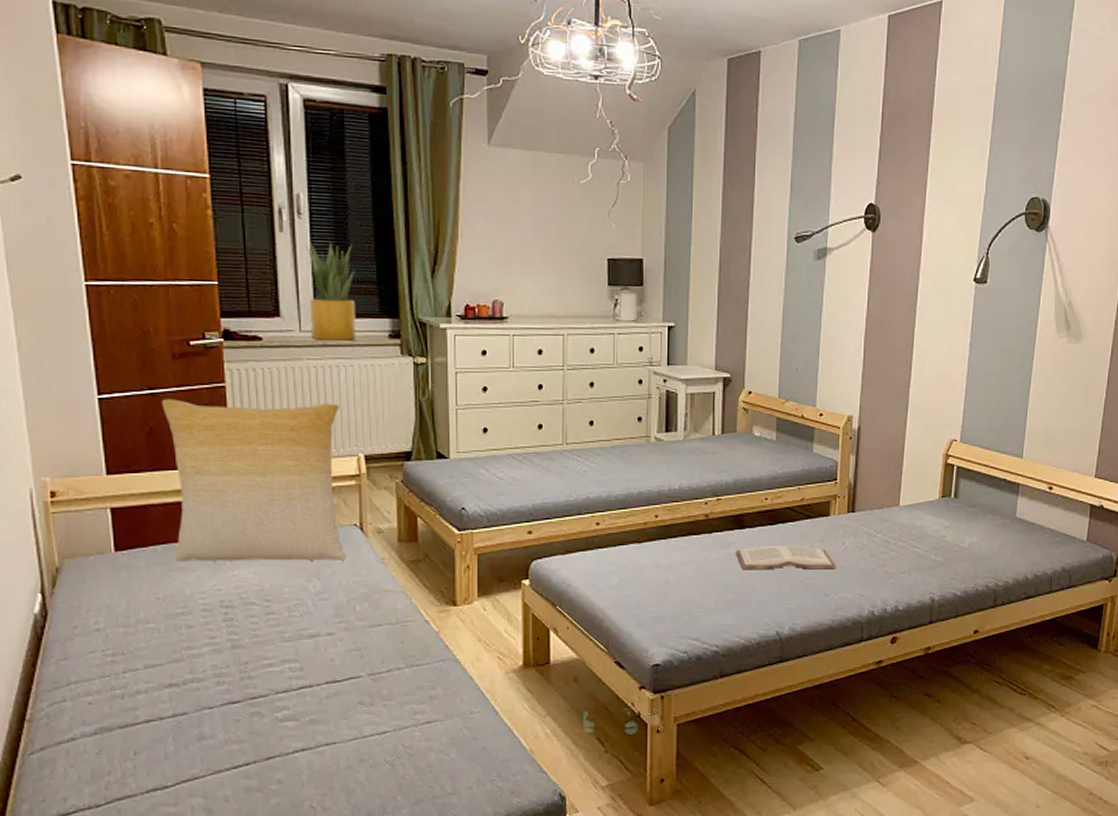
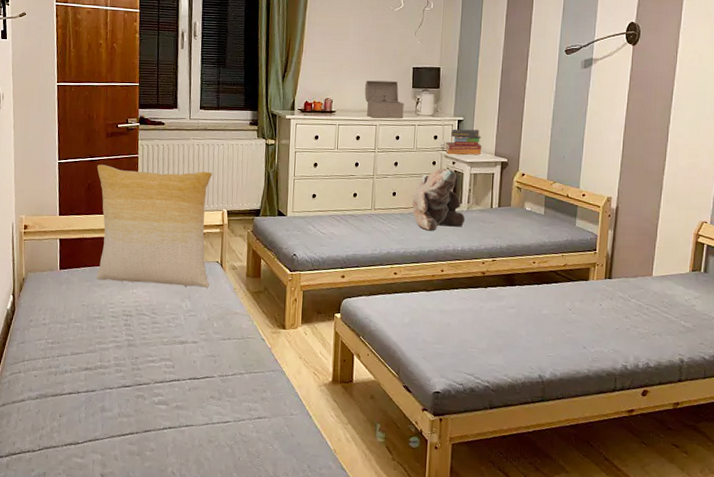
planter: present [305,242,356,341] -> none [197,56,230,127]
jewelry box: none [546,276,599,327] -> present [365,80,404,119]
stuffed animal: none [614,388,682,468] -> present [411,168,465,231]
books: none [653,337,699,371] -> present [445,129,482,155]
book: present [736,545,837,570] -> none [507,301,594,326]

